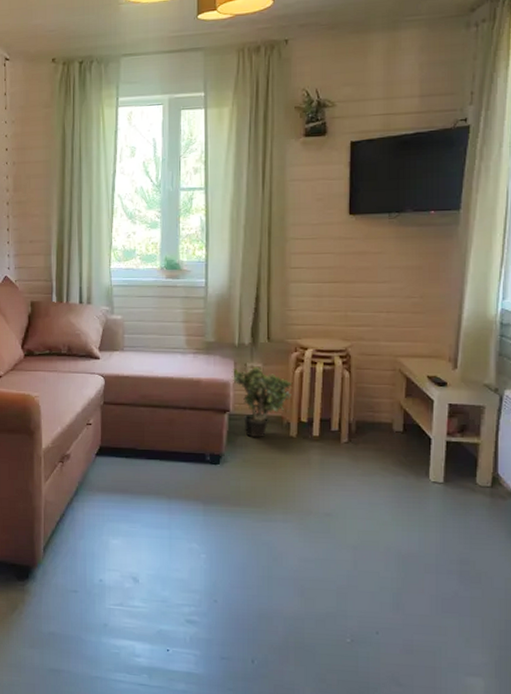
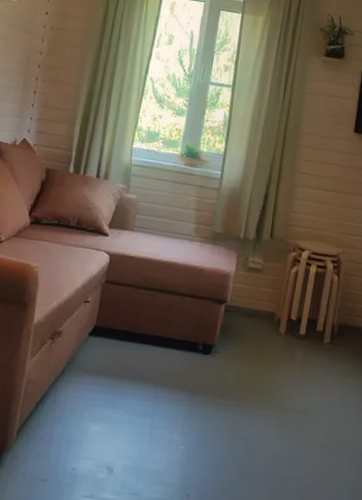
potted plant: present [231,366,293,438] -> none [233,260,288,332]

